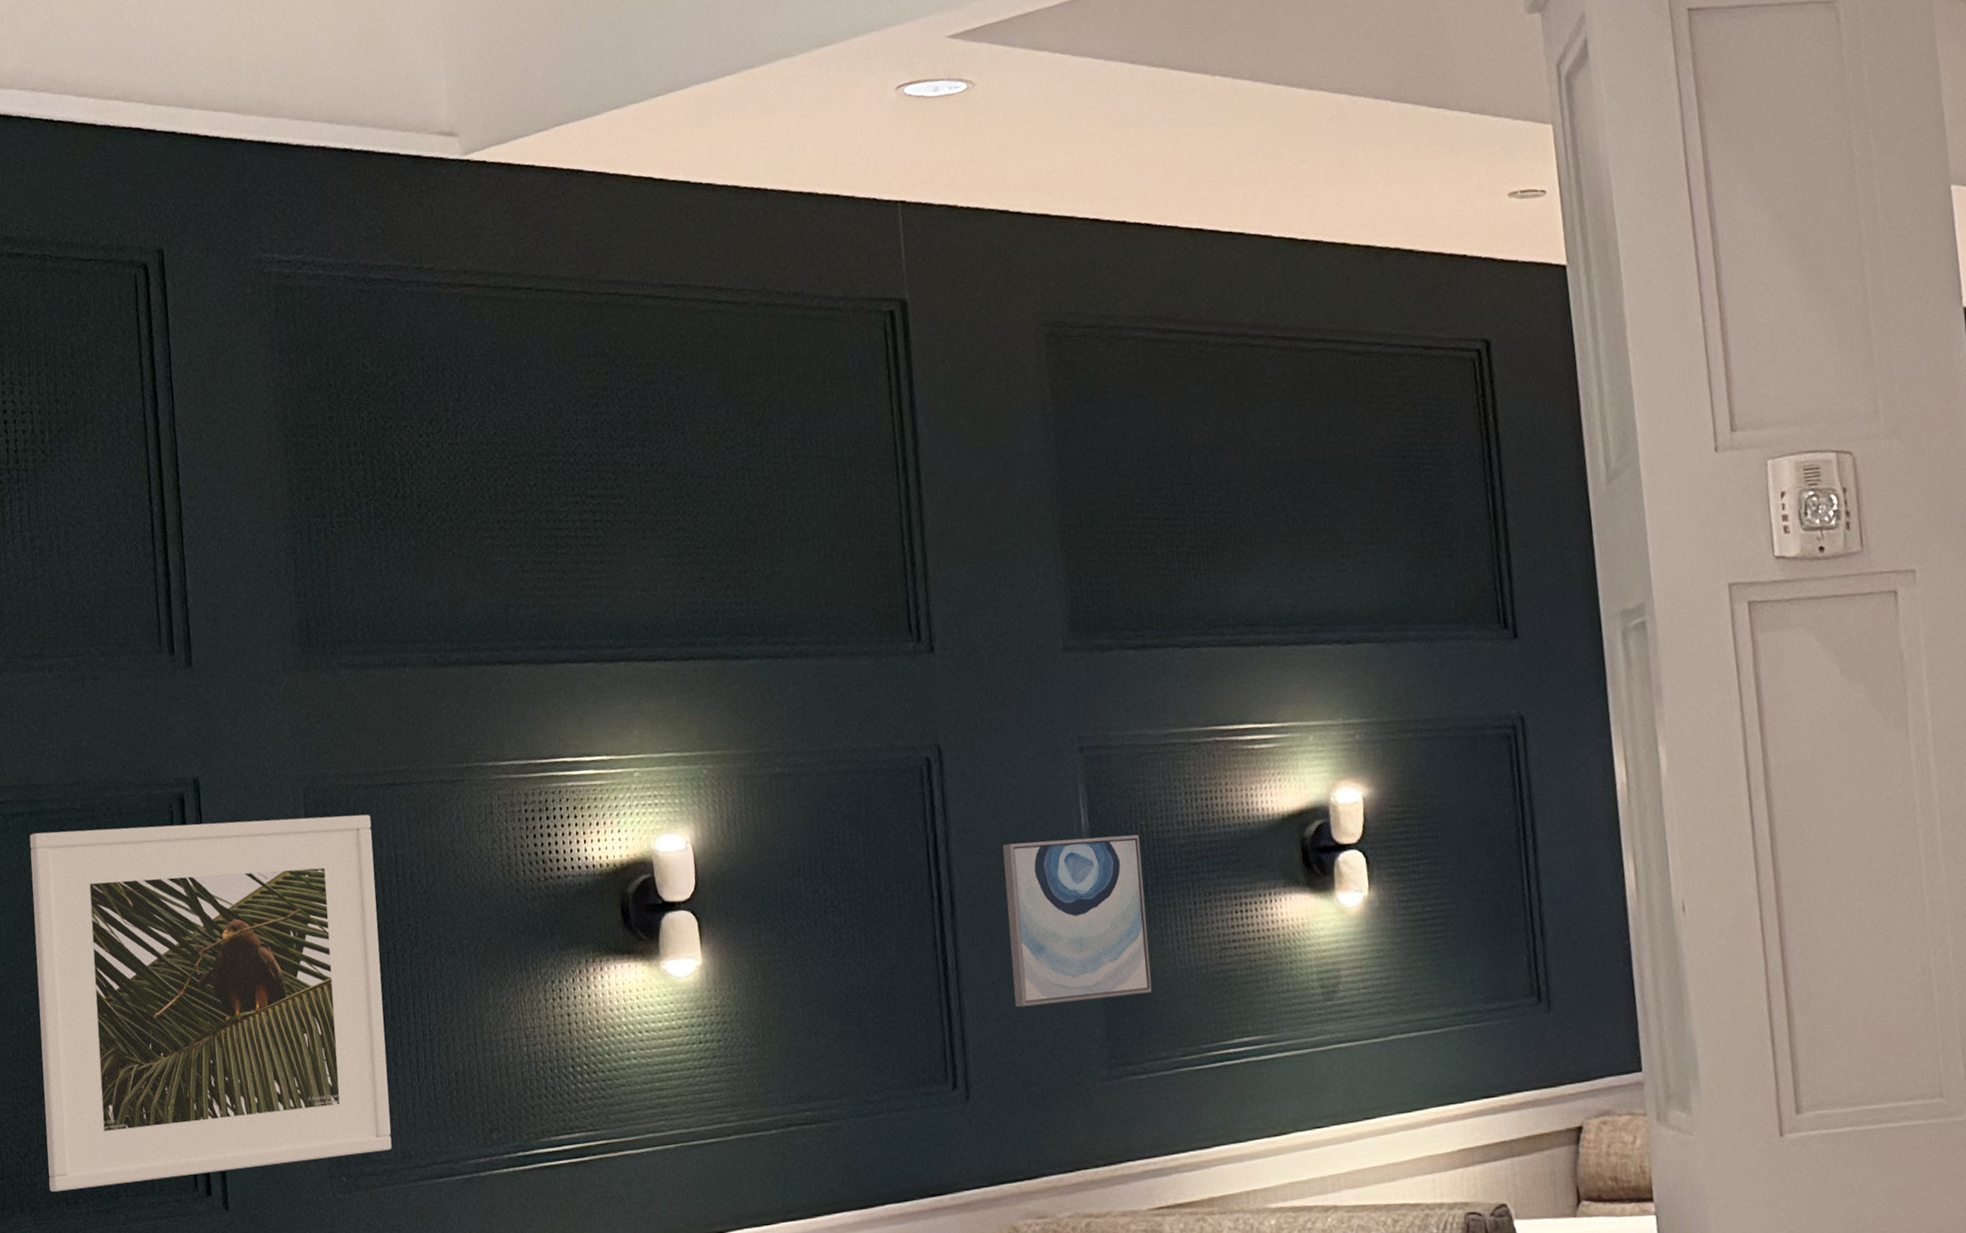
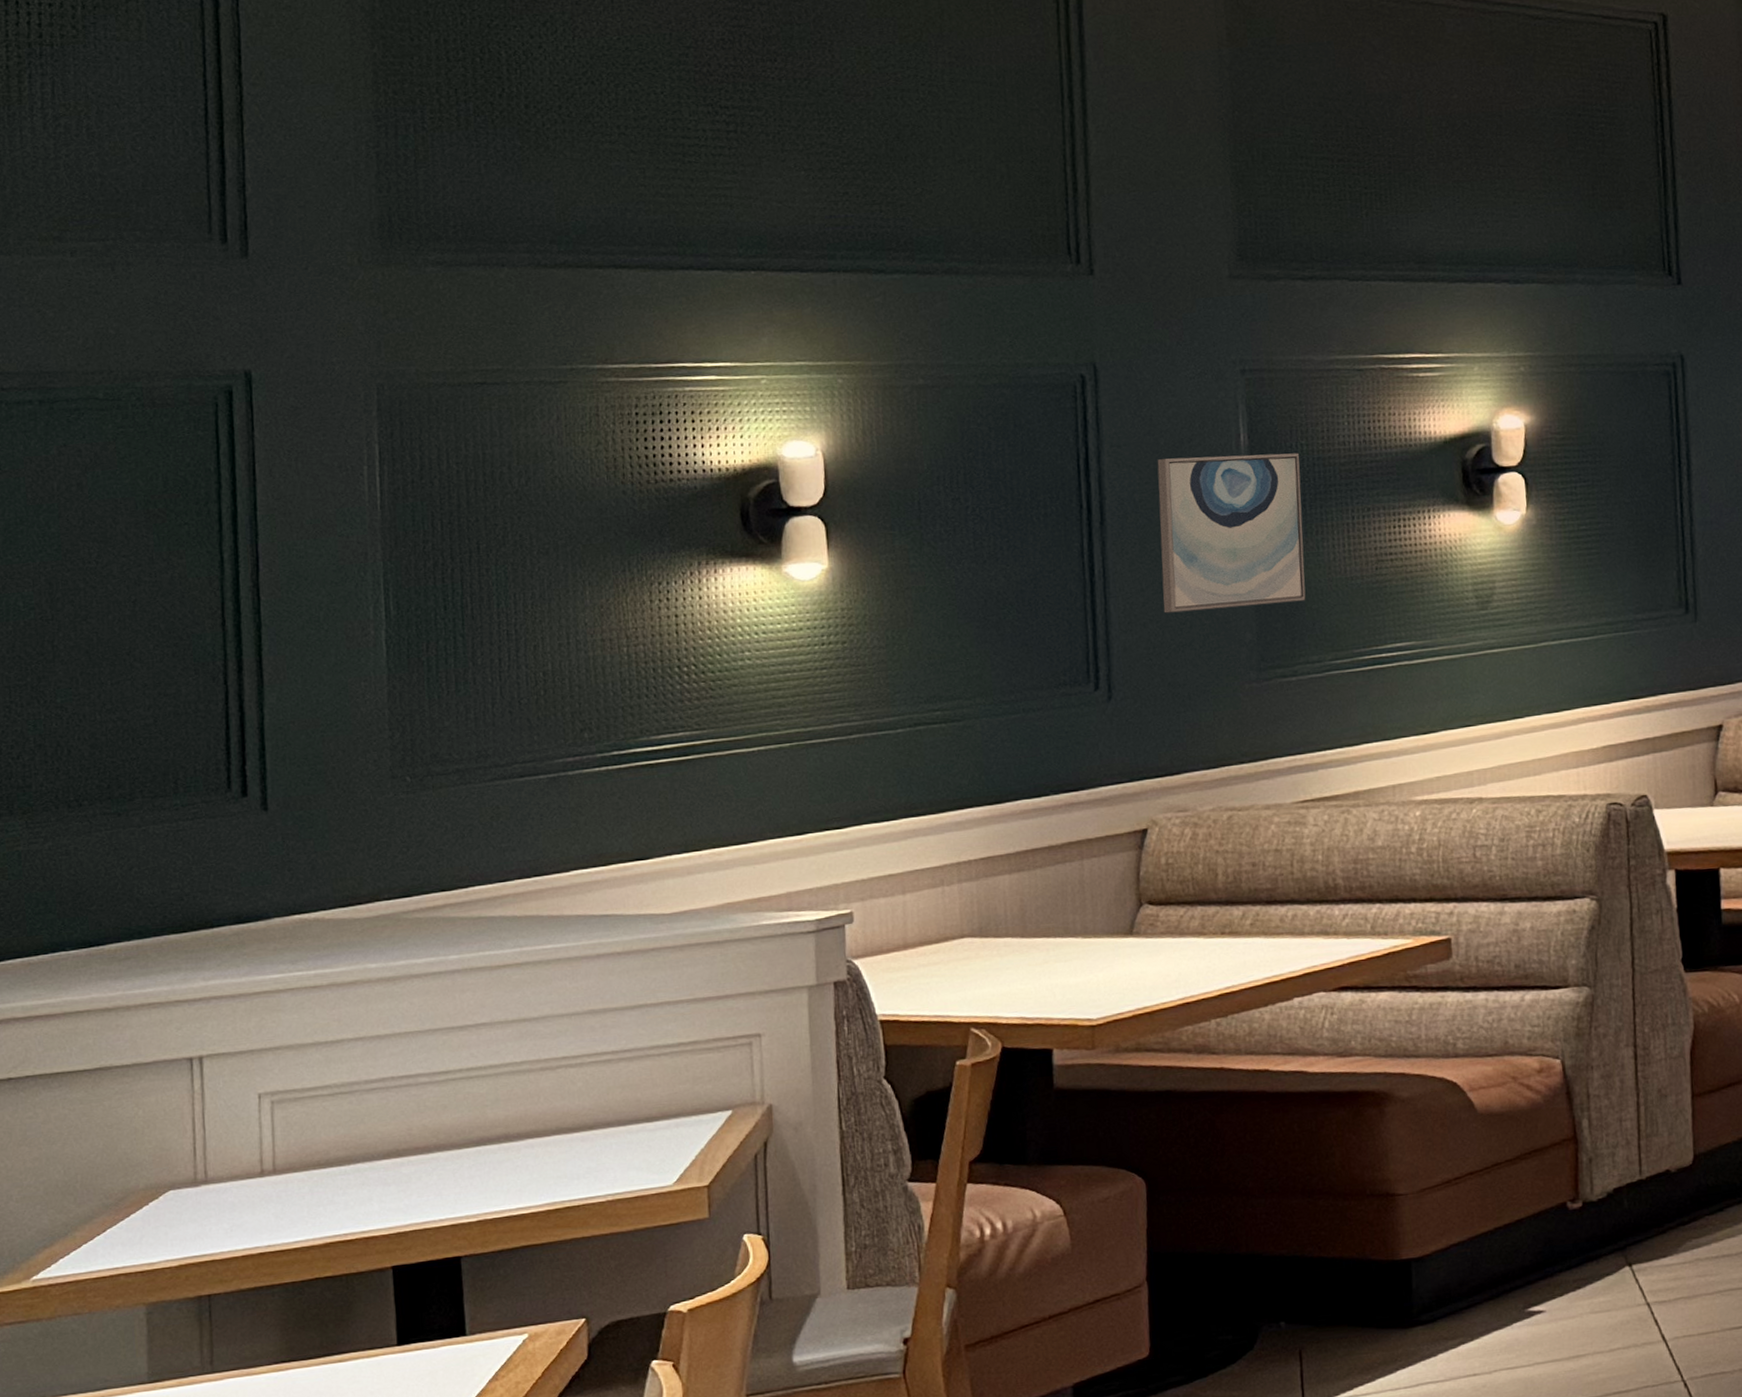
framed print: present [30,814,392,1192] -> none [38,412,466,794]

